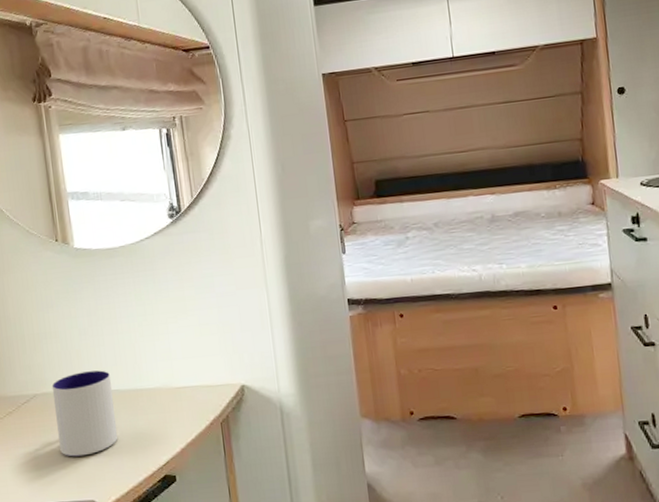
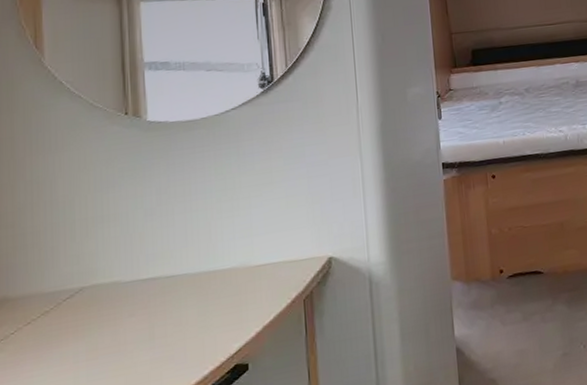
mug: present [51,370,118,457] -> none [104,253,182,357]

